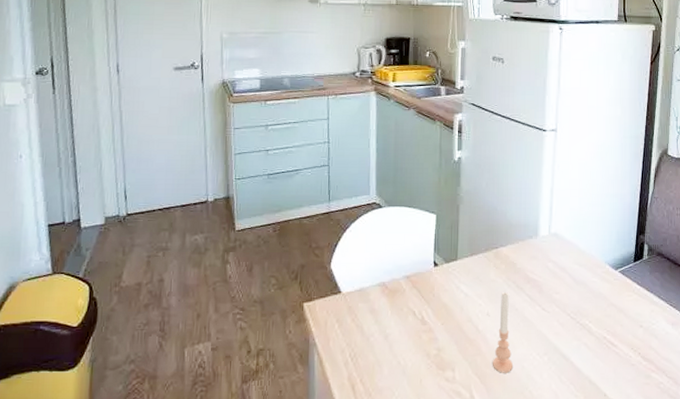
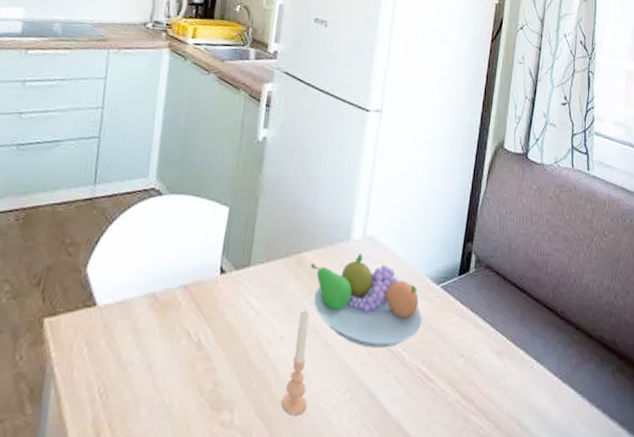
fruit bowl: none [506,246,605,321] -> present [310,253,423,348]

